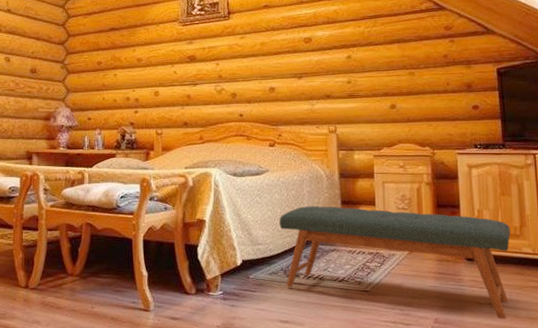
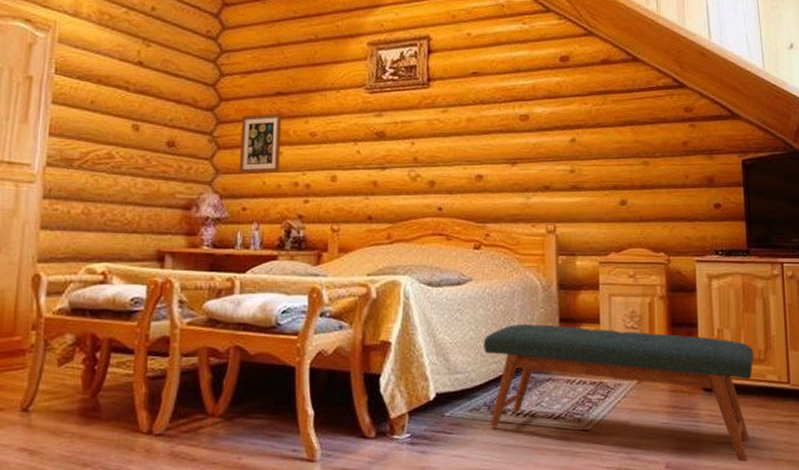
wall art: none [84,44,115,92] -> present [239,113,282,174]

